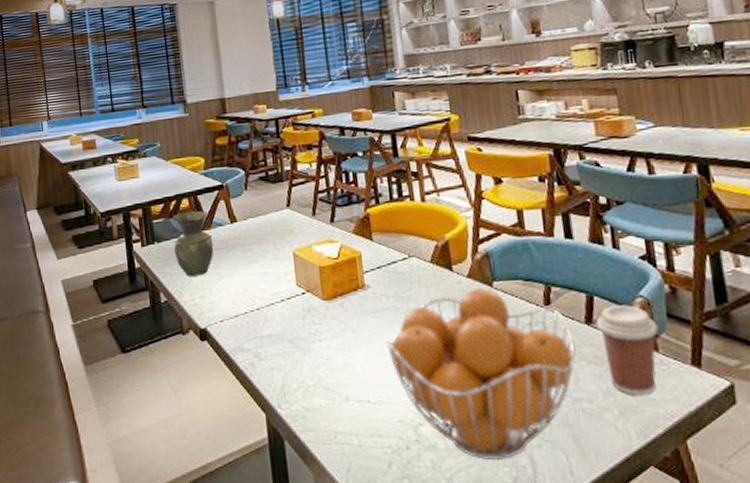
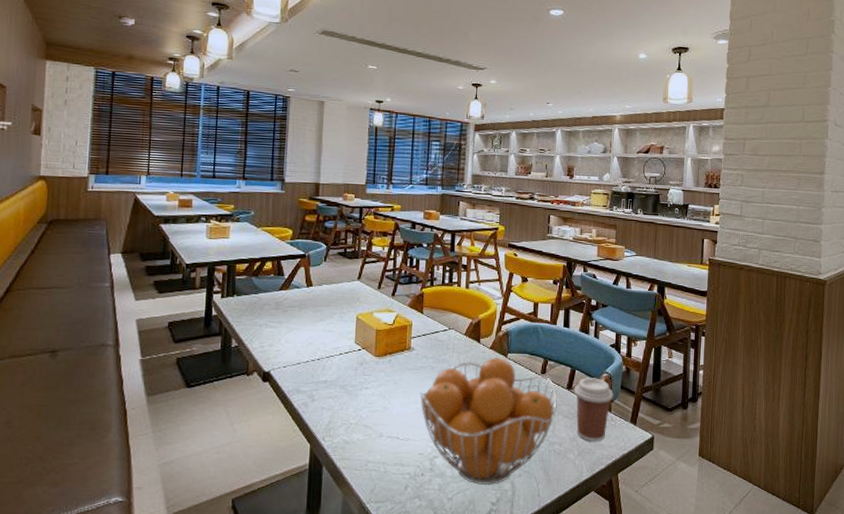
vase: present [173,211,214,276] -> none [252,273,289,327]

